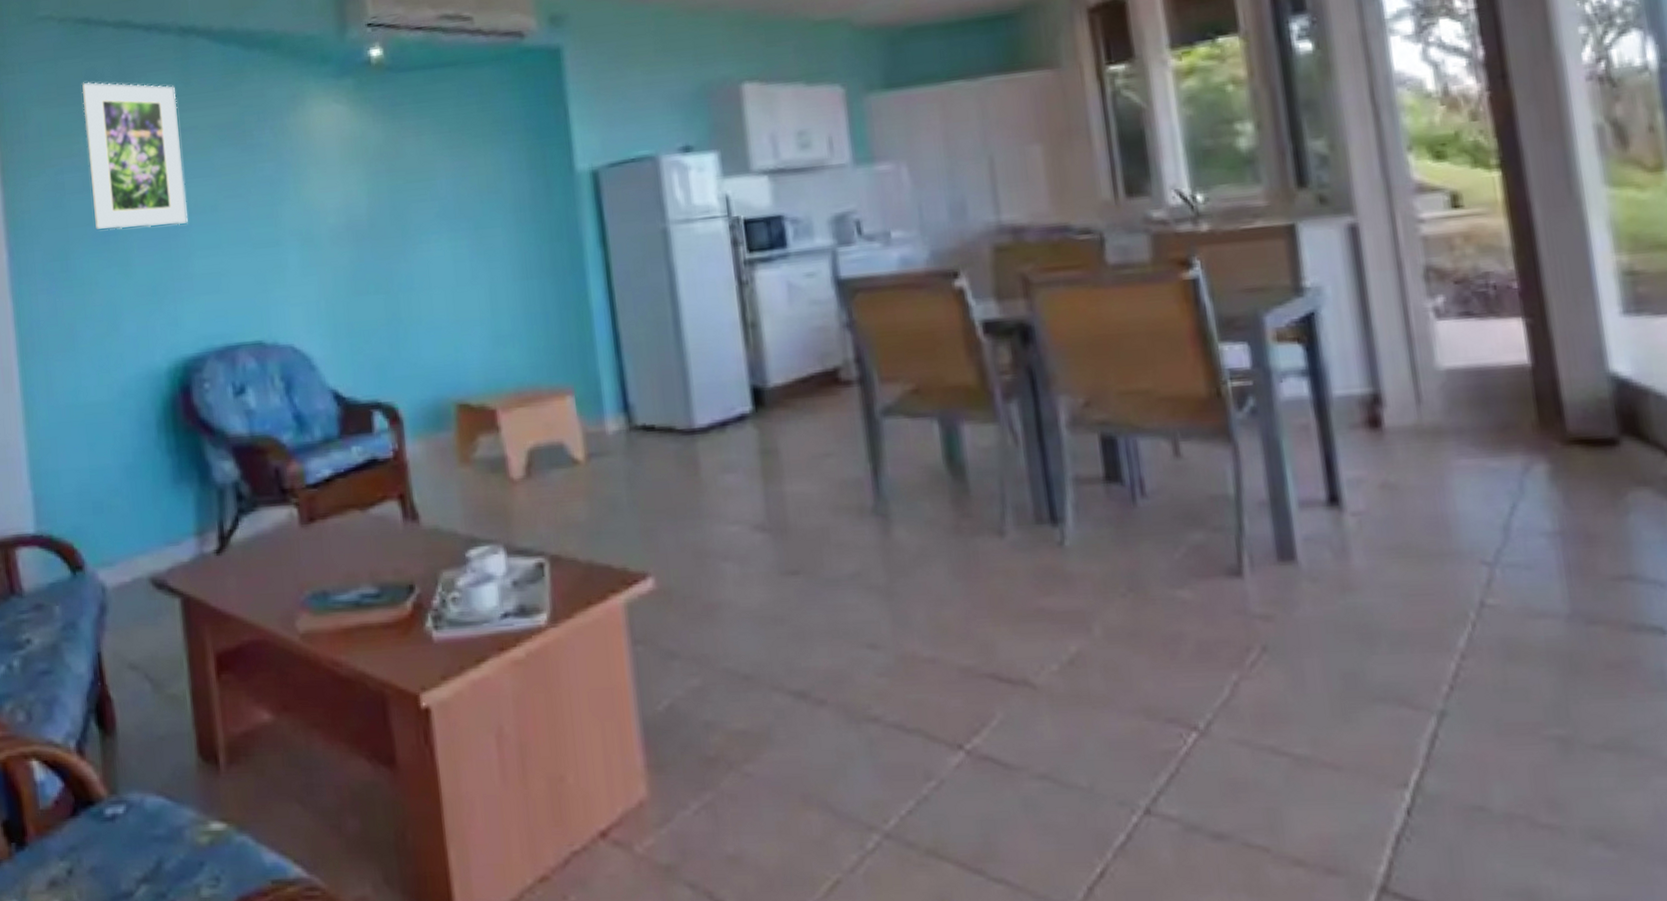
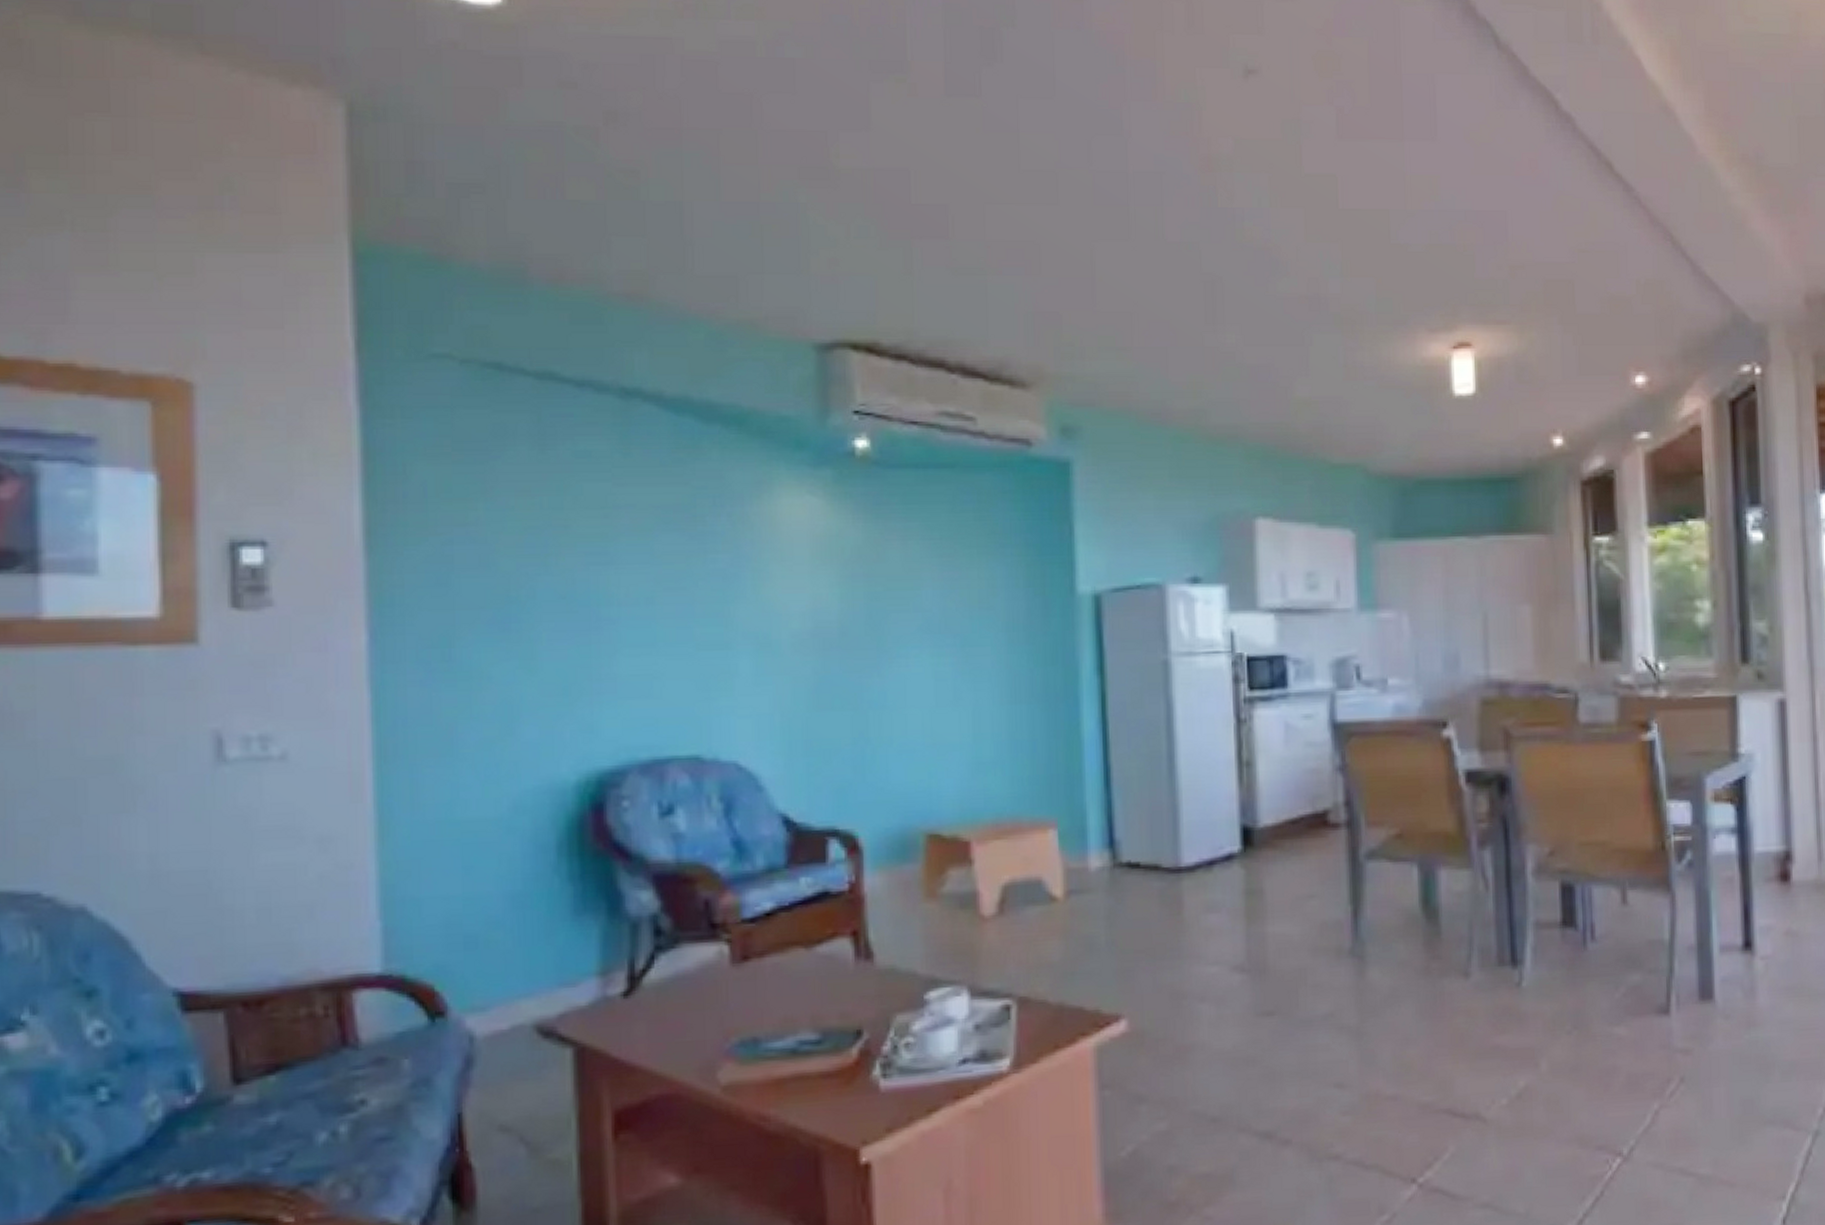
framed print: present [82,82,188,230] -> none [486,438,615,617]

